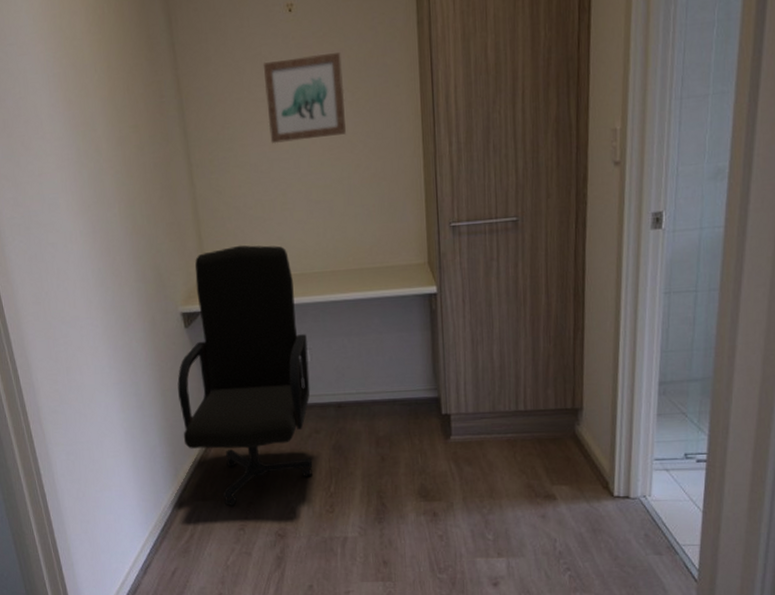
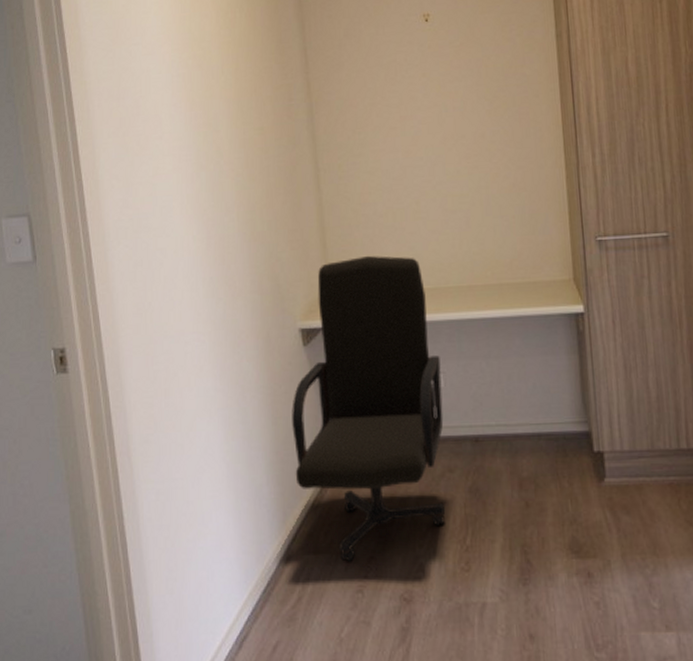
wall art: present [263,52,346,144] -> none [397,62,484,151]

